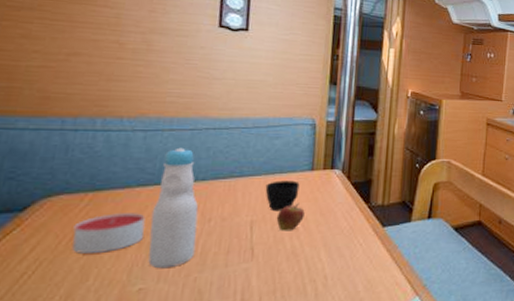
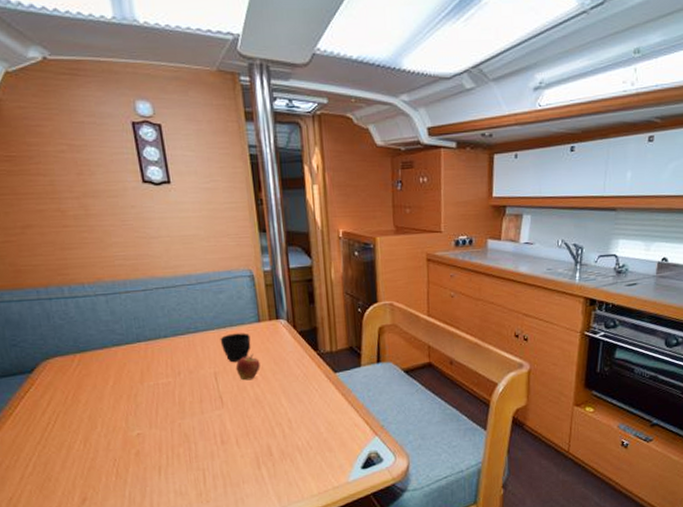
candle: present [72,213,146,254] -> none [73,370,129,406]
bottle: present [148,147,199,269] -> none [127,308,174,417]

